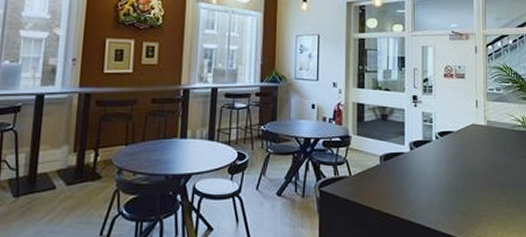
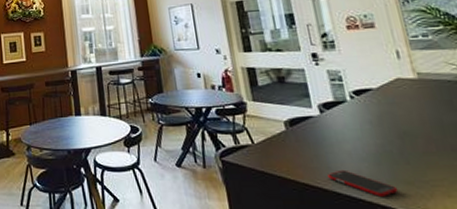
cell phone: none [406,201,456,225] -> present [328,169,399,196]

